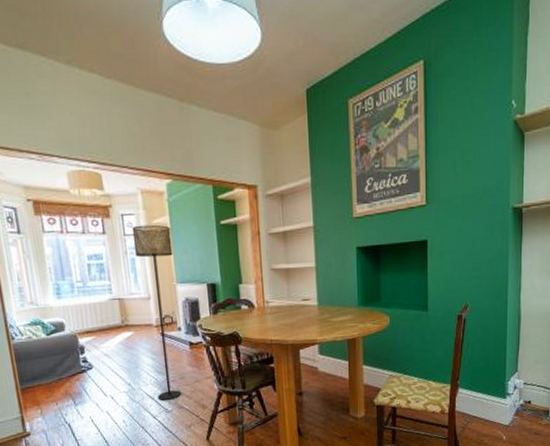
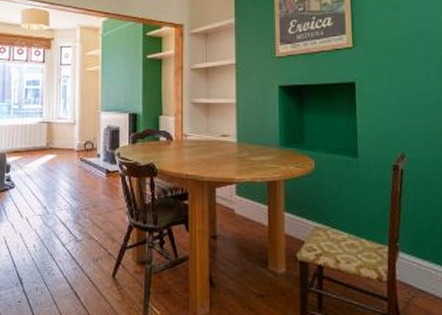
floor lamp: present [132,224,182,400] -> none [67,56,101,228]

